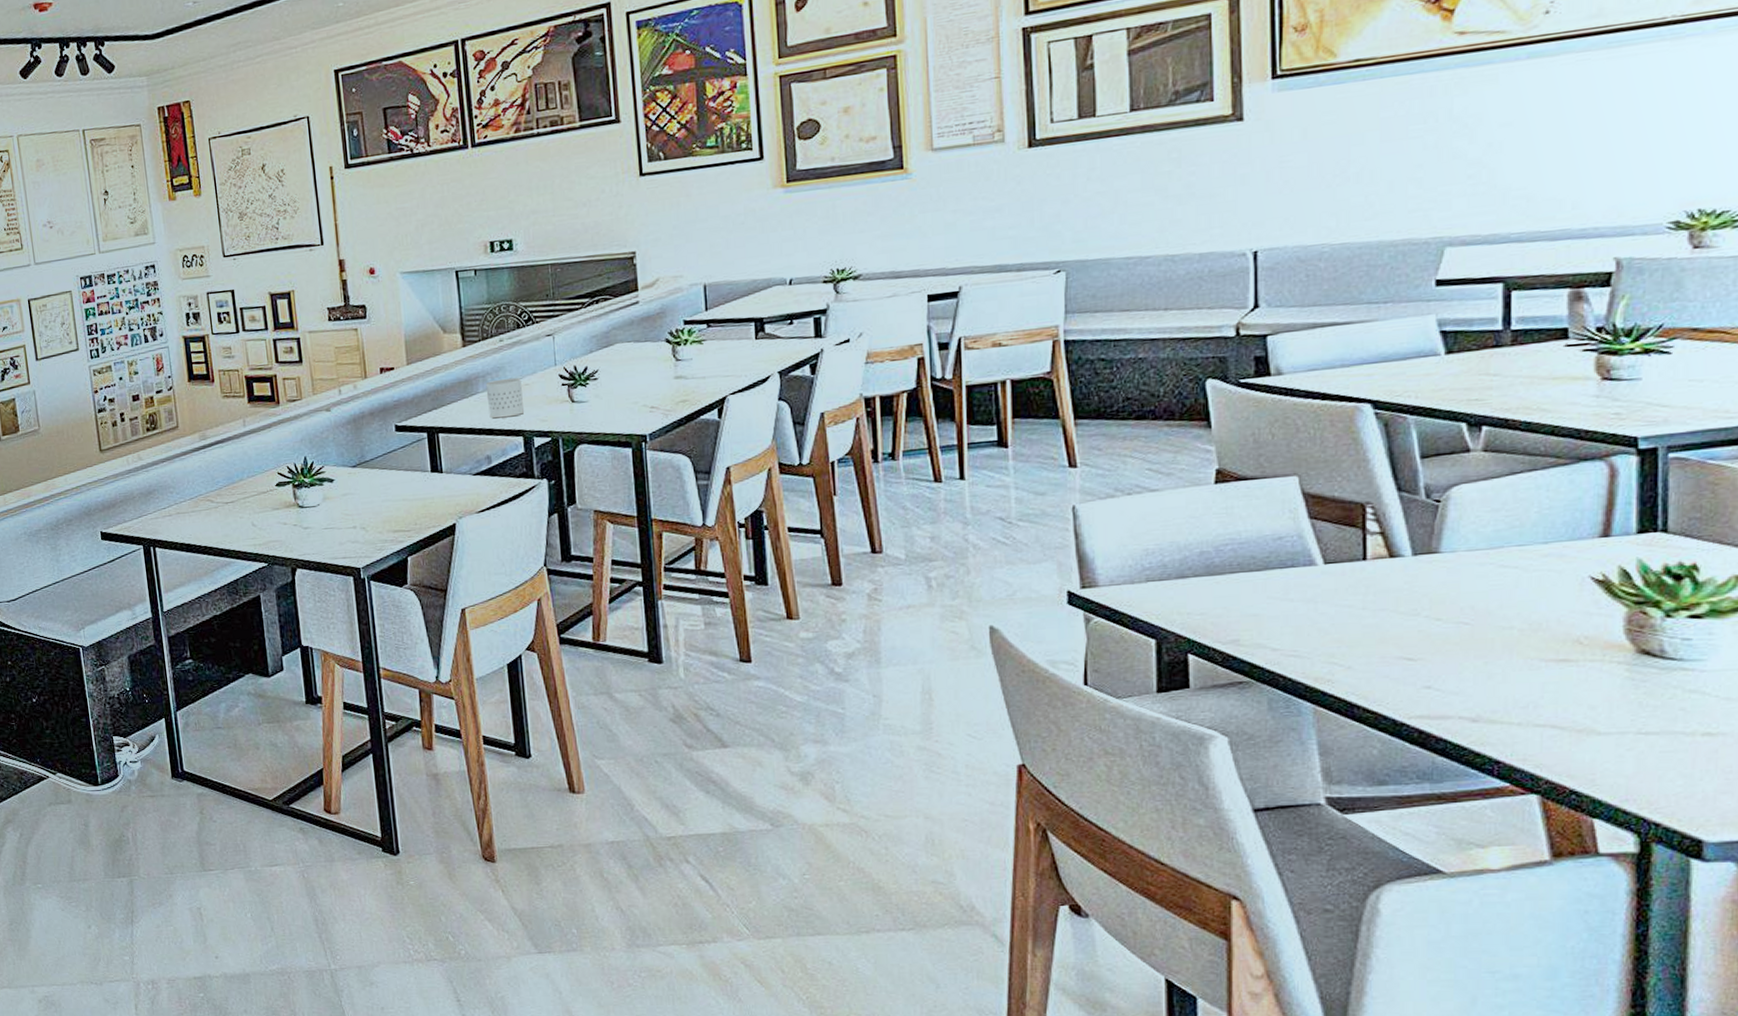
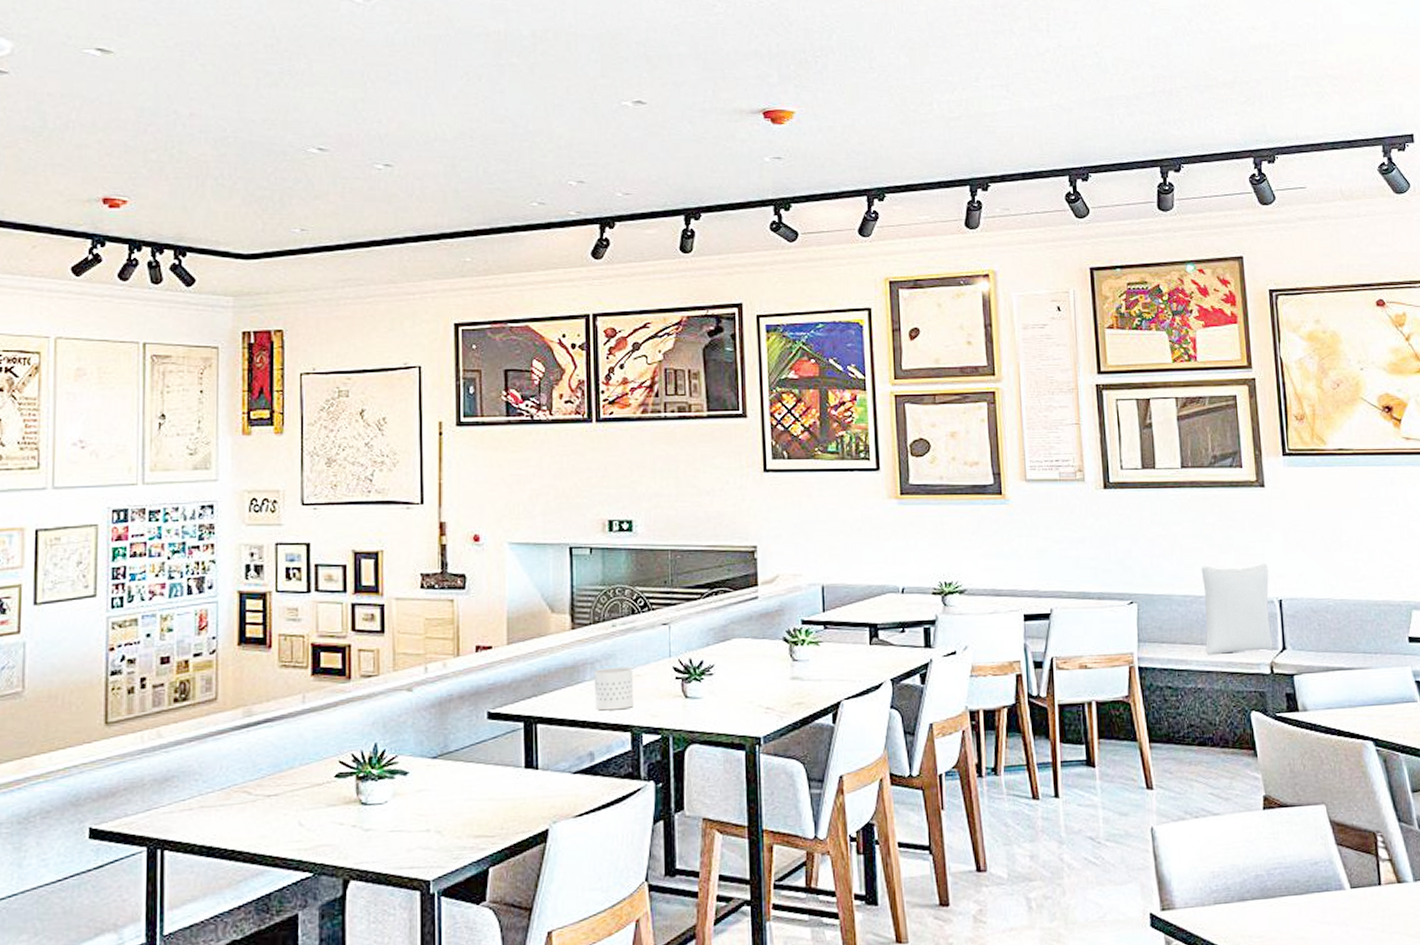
pillow: none [1150,211,1241,322] -> present [1201,564,1273,656]

